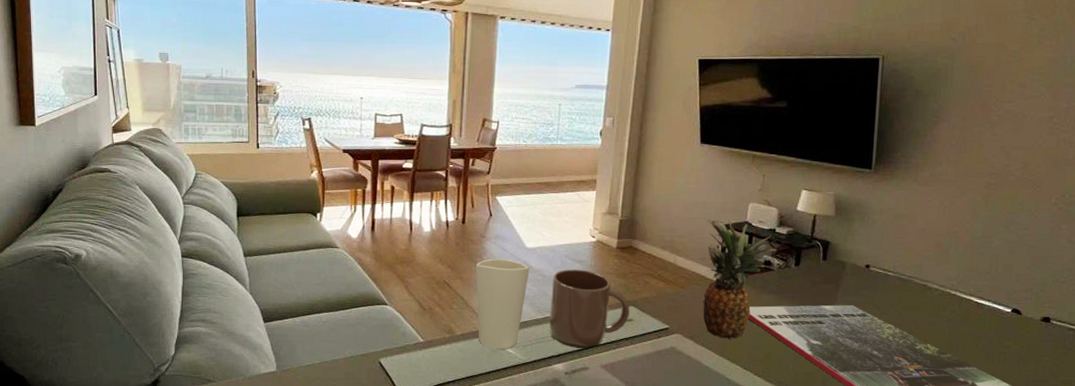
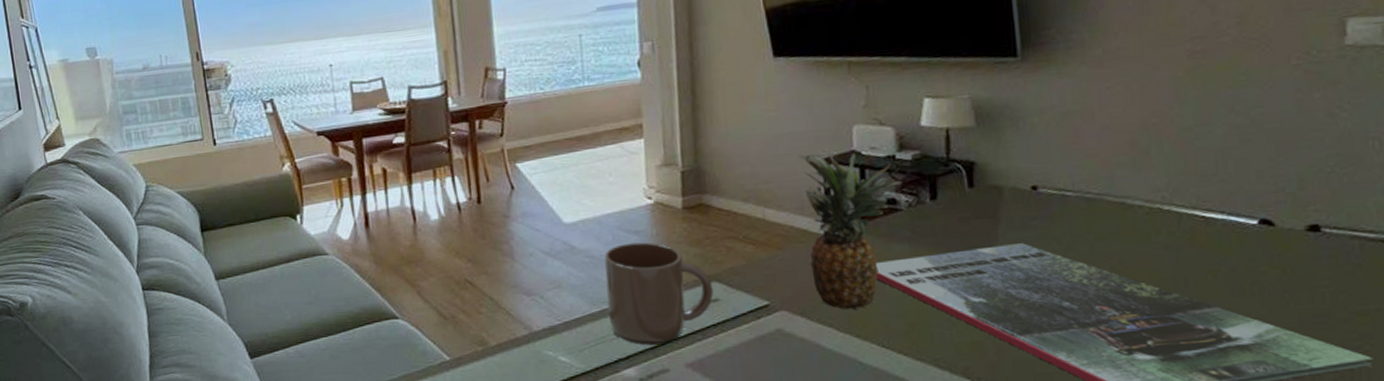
cup: present [475,258,530,350] -> none [502,241,573,360]

